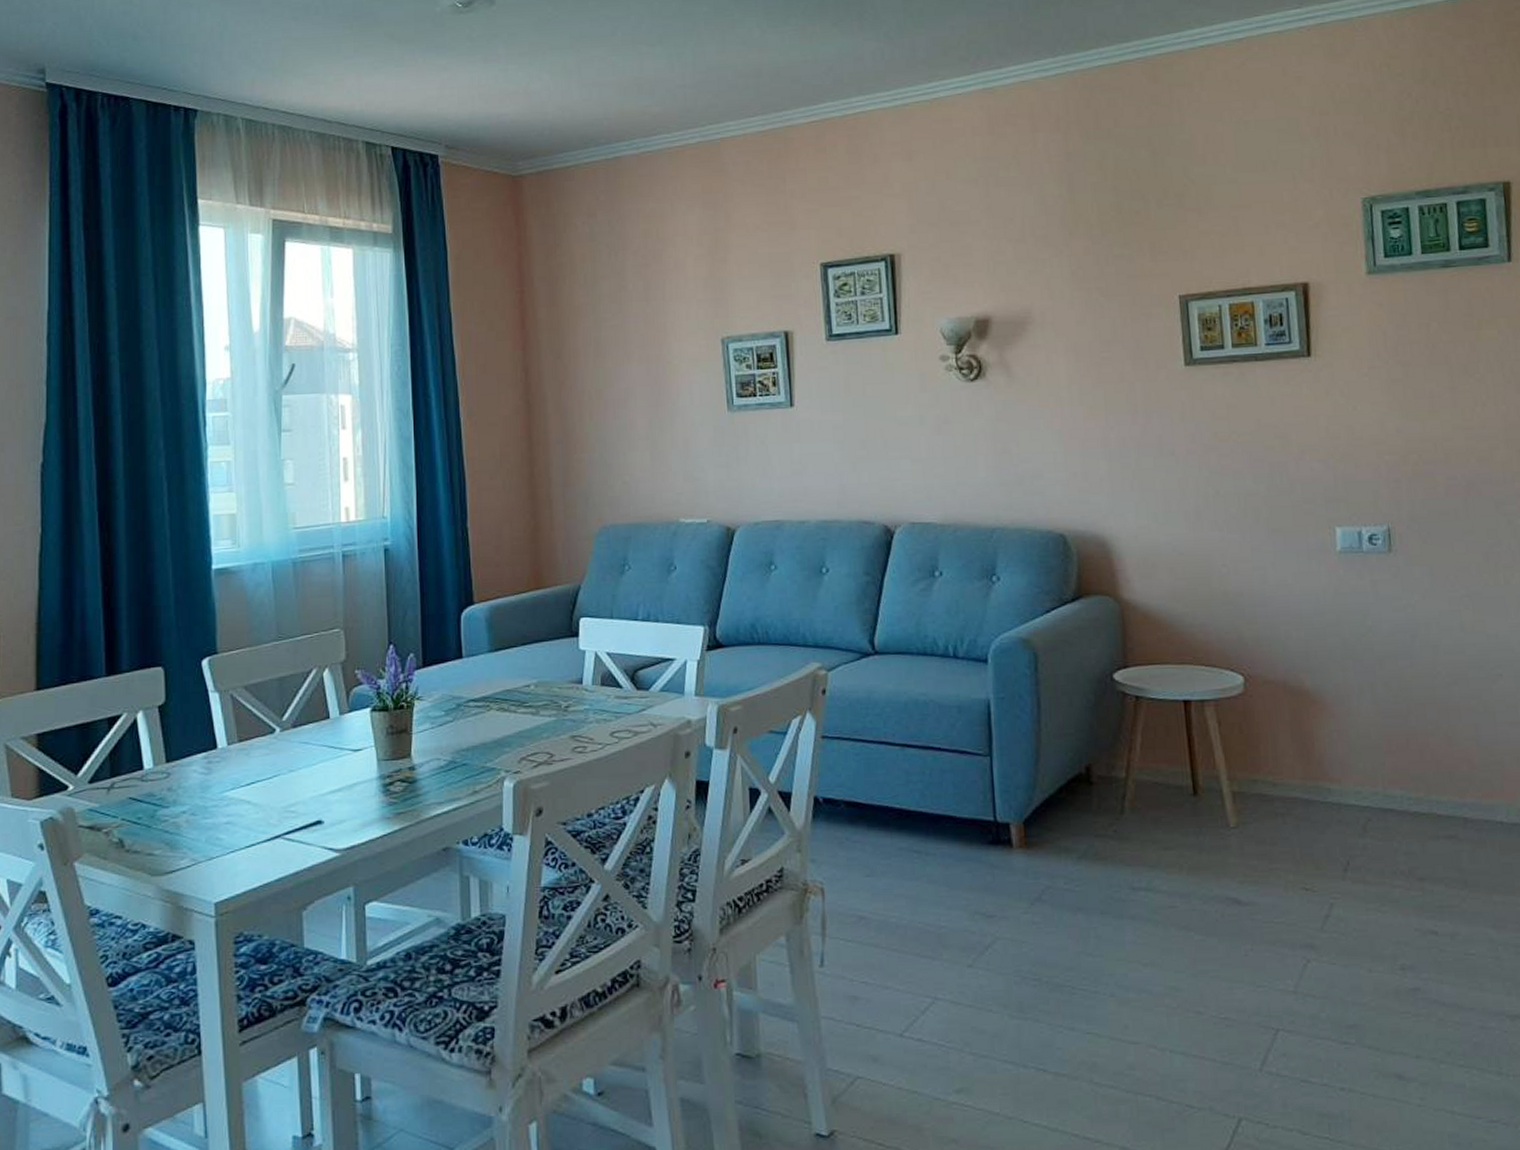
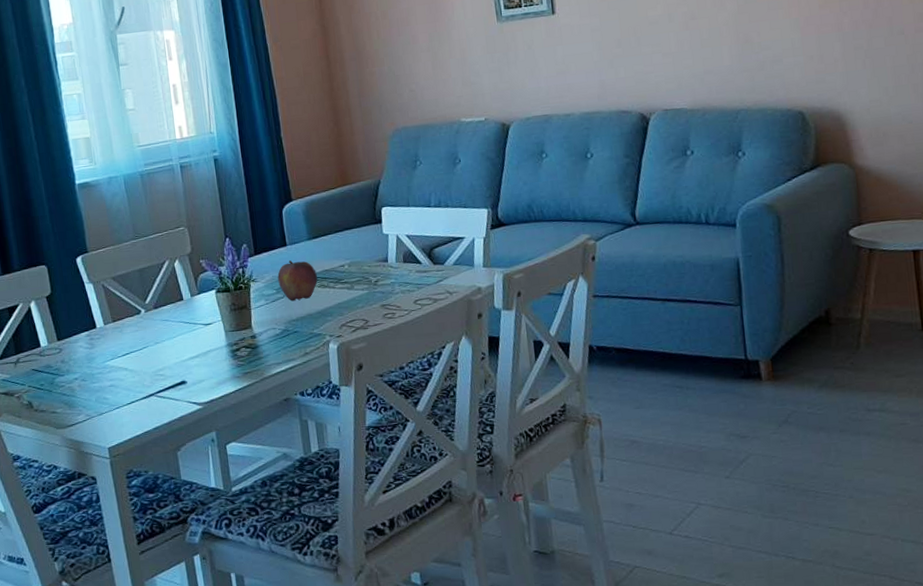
fruit: none [448,676,497,726] -> present [277,260,318,301]

